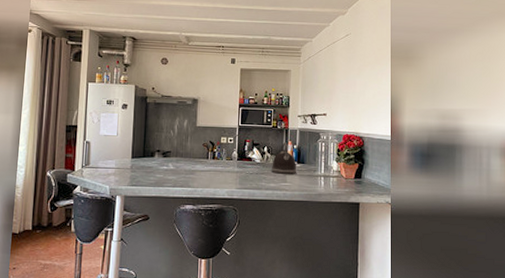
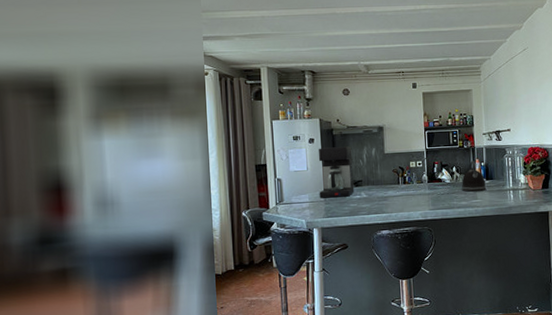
coffee maker: none [126,114,164,167] -> present [318,146,355,199]

